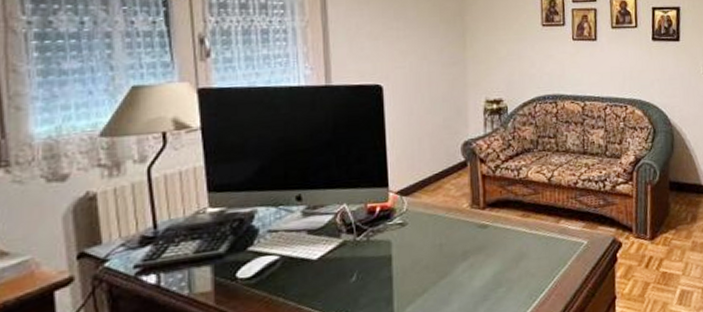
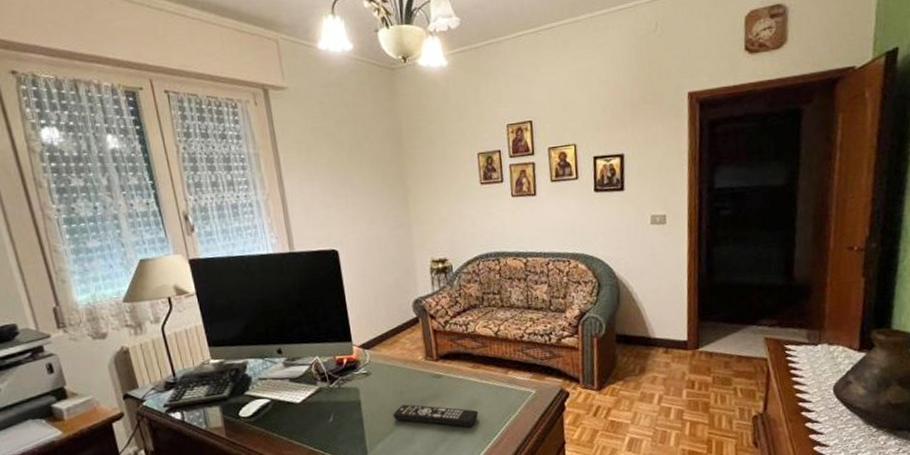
remote control: none [428,258,526,283] -> present [392,404,479,427]

